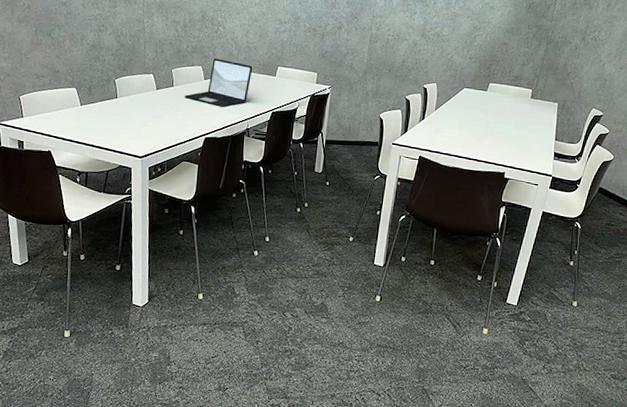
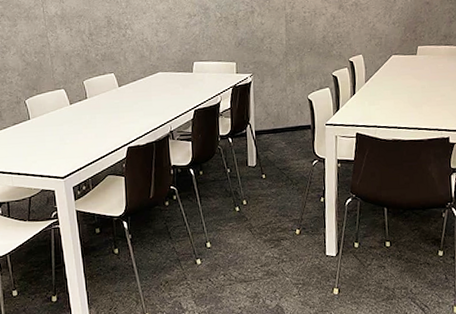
laptop: present [185,58,253,107] -> none [100,63,168,113]

